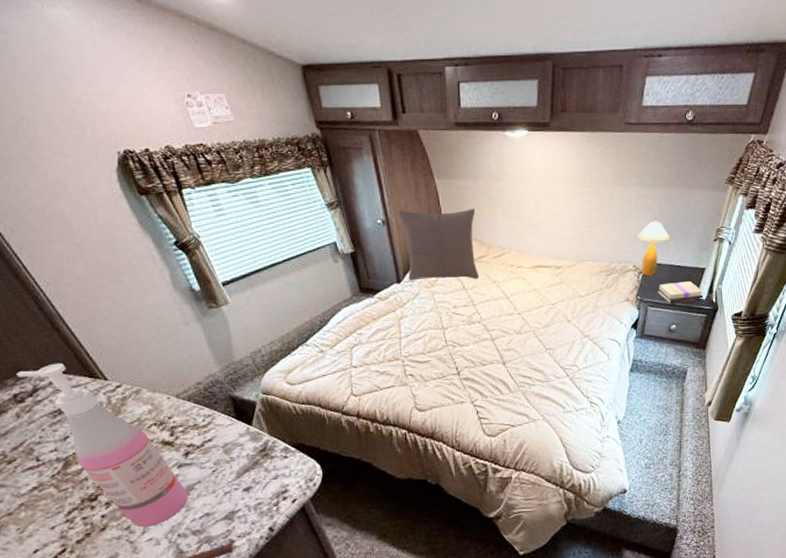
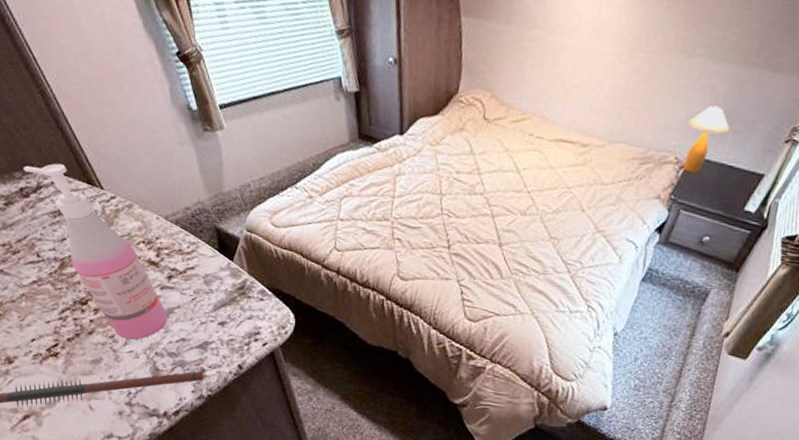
pillow: present [397,209,479,281] -> none [412,48,501,144]
books: present [658,281,704,304] -> none [697,185,755,214]

